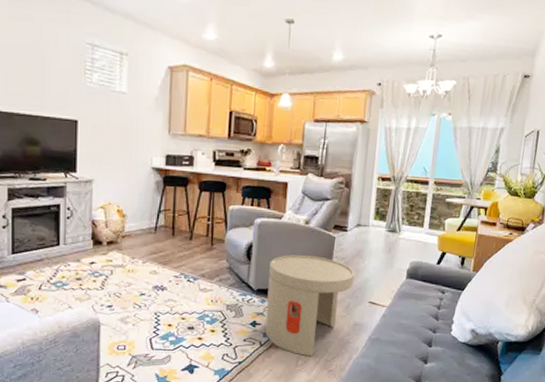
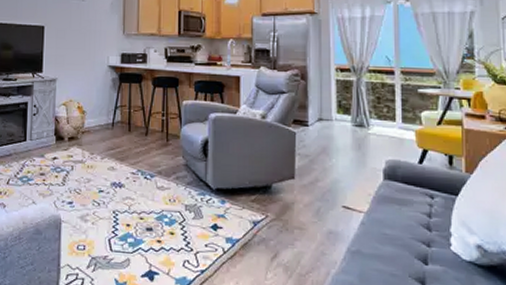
side table: present [264,255,355,356] -> none [227,151,322,268]

